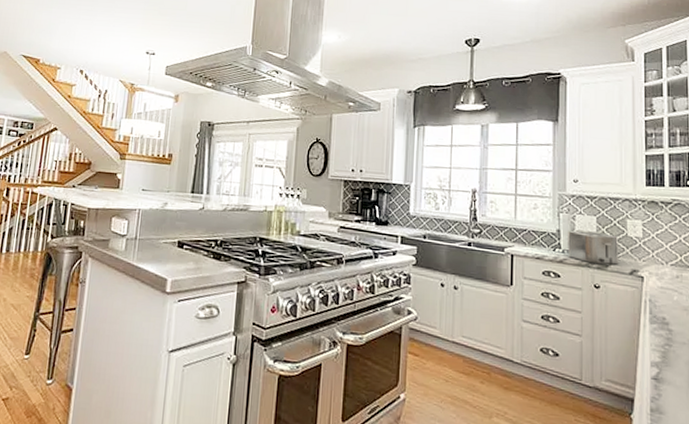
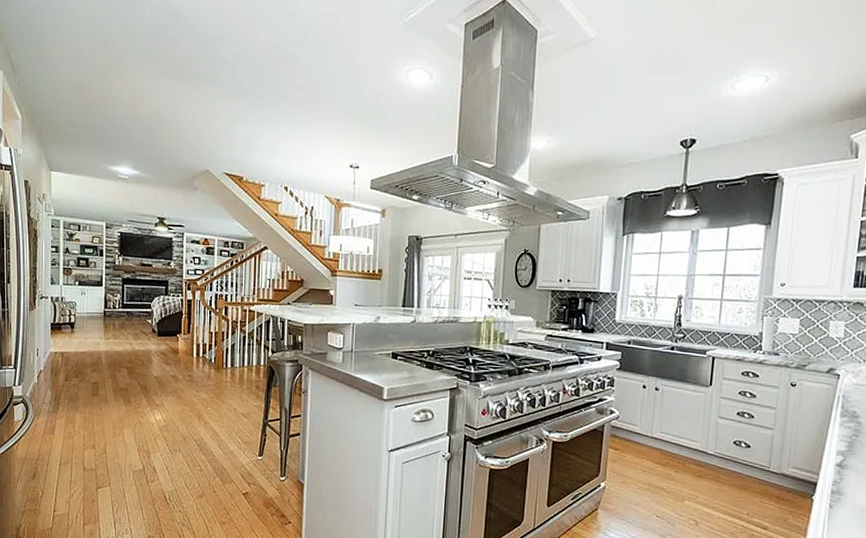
toaster: present [568,230,618,266] -> none [768,332,819,365]

